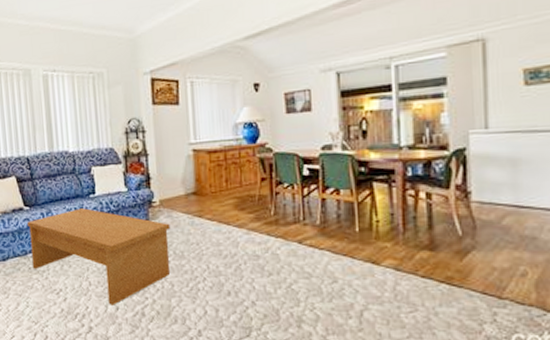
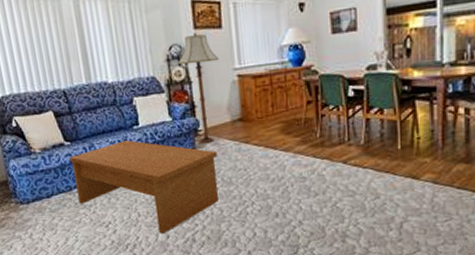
floor lamp: none [135,108,176,216] -> present [177,32,220,144]

